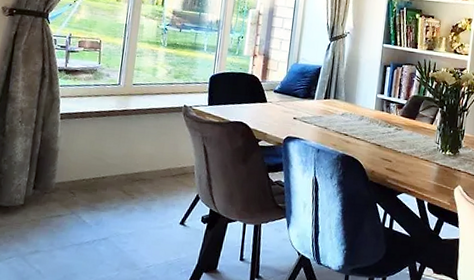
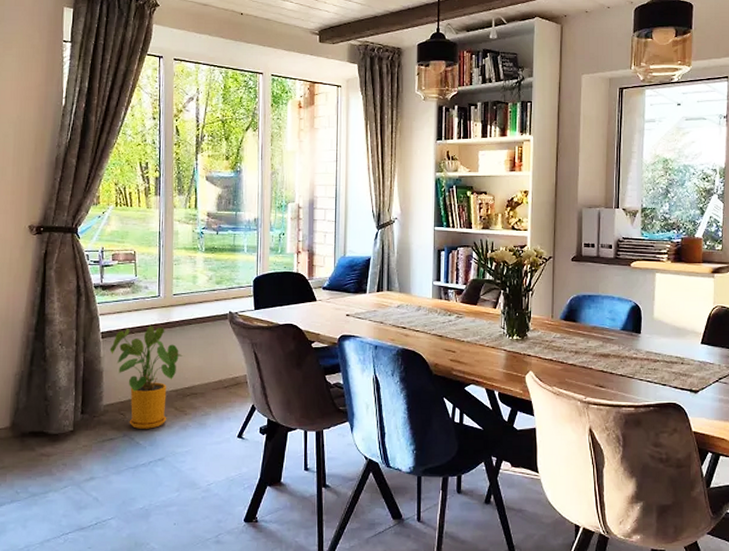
house plant: none [67,111,137,209] -> present [109,325,184,429]

